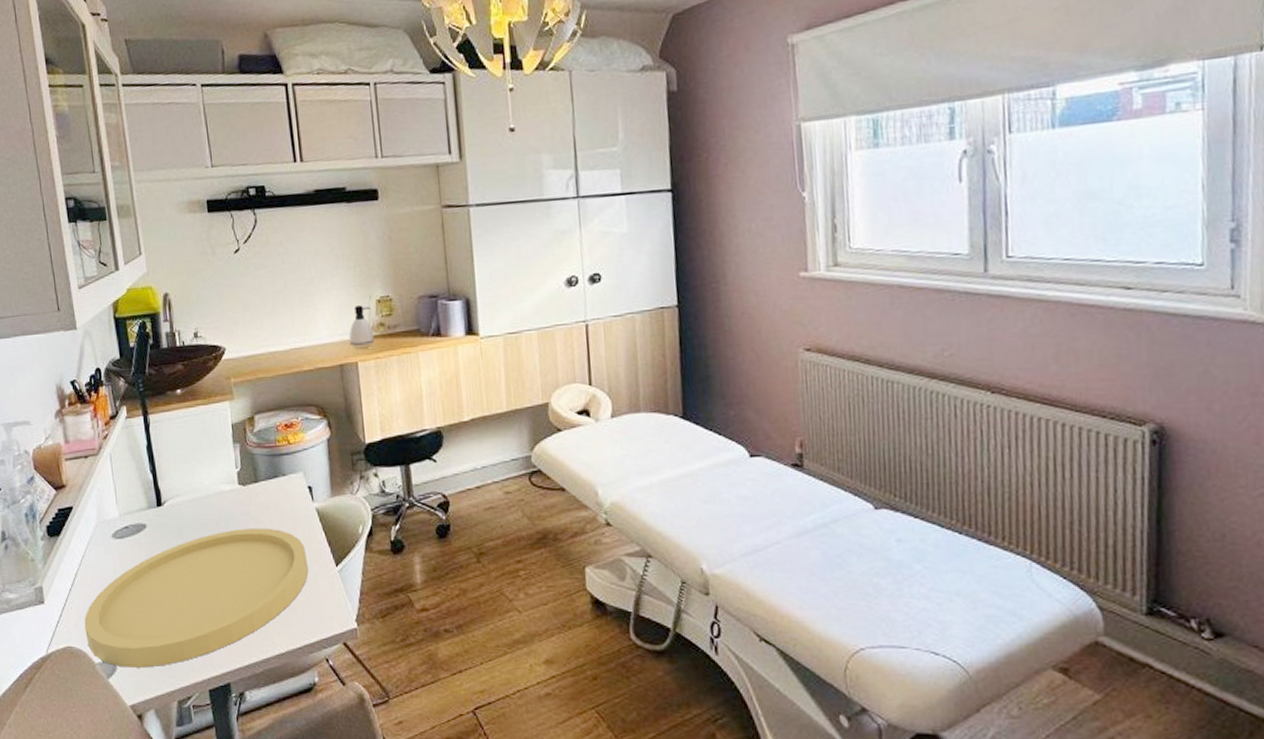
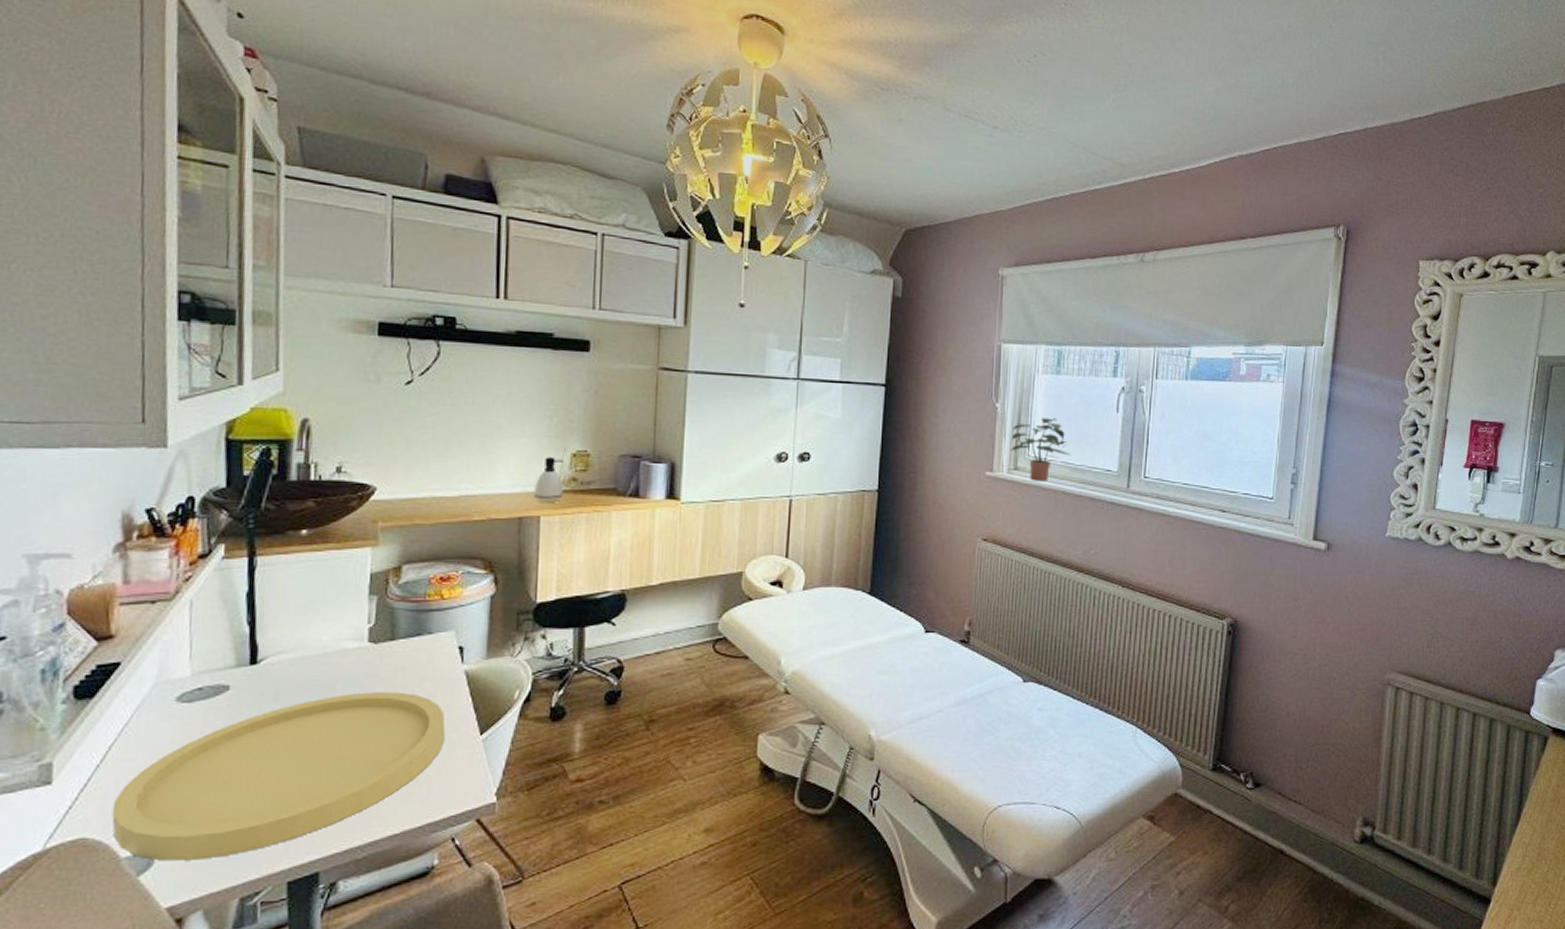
potted plant: none [825,200,905,278] -> present [1011,418,1071,483]

